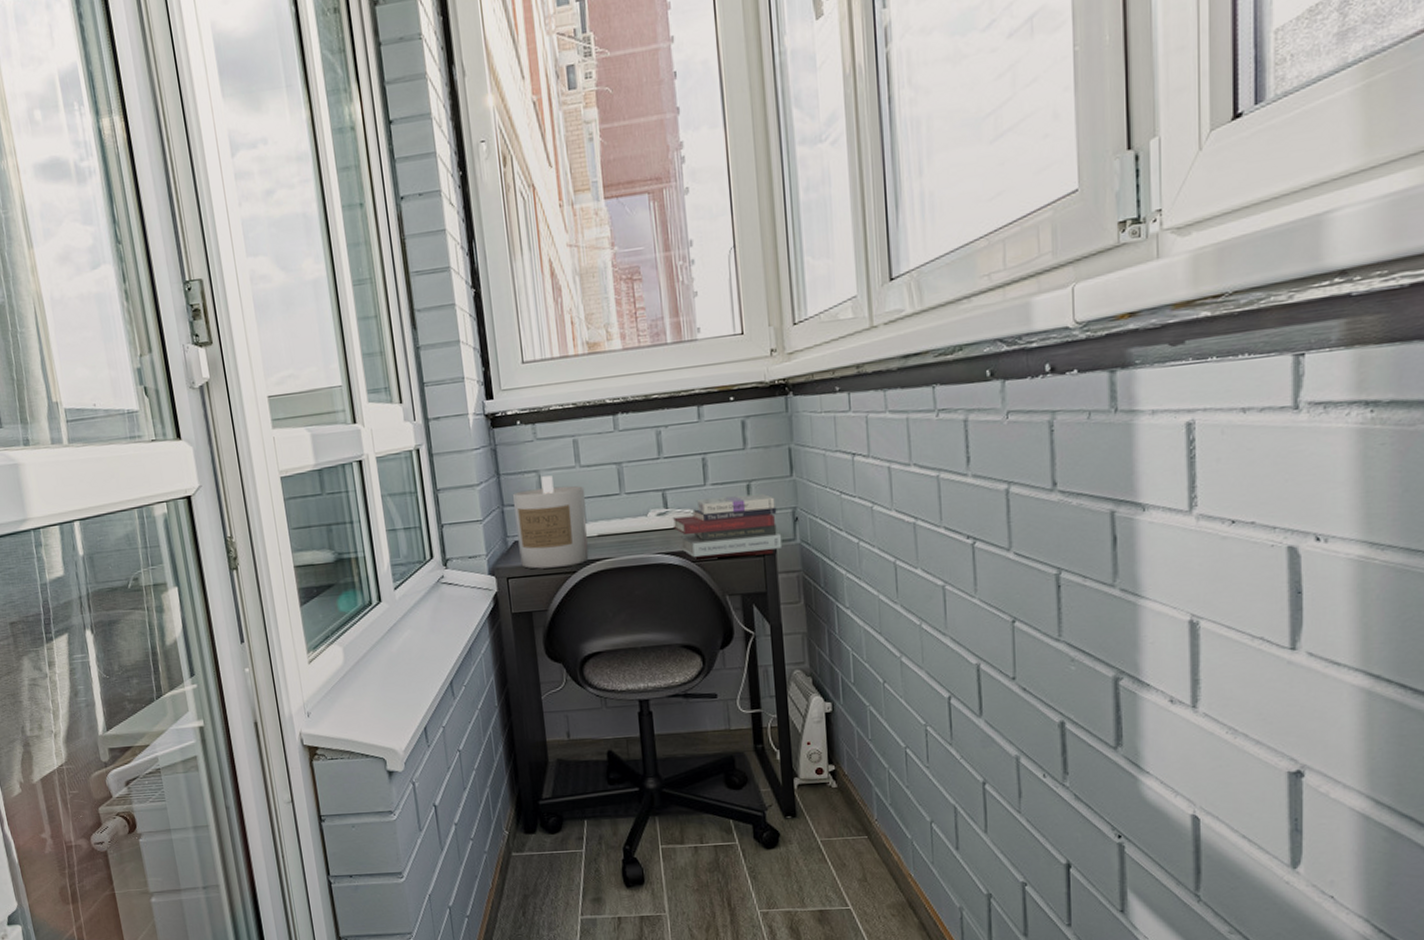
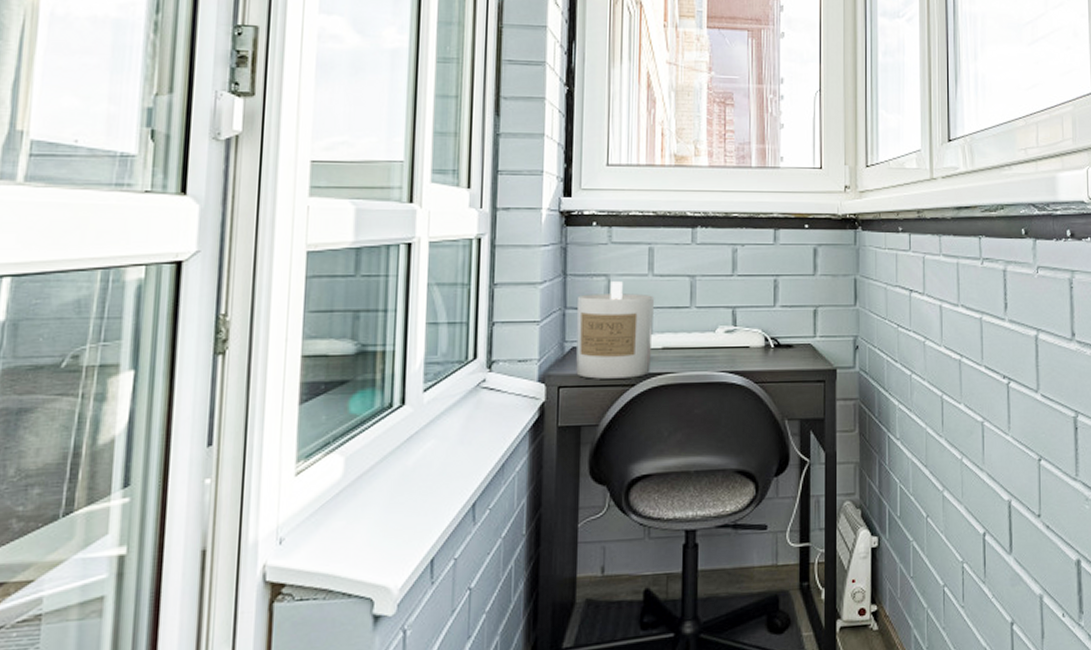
books: present [672,493,783,559] -> none [739,319,843,381]

